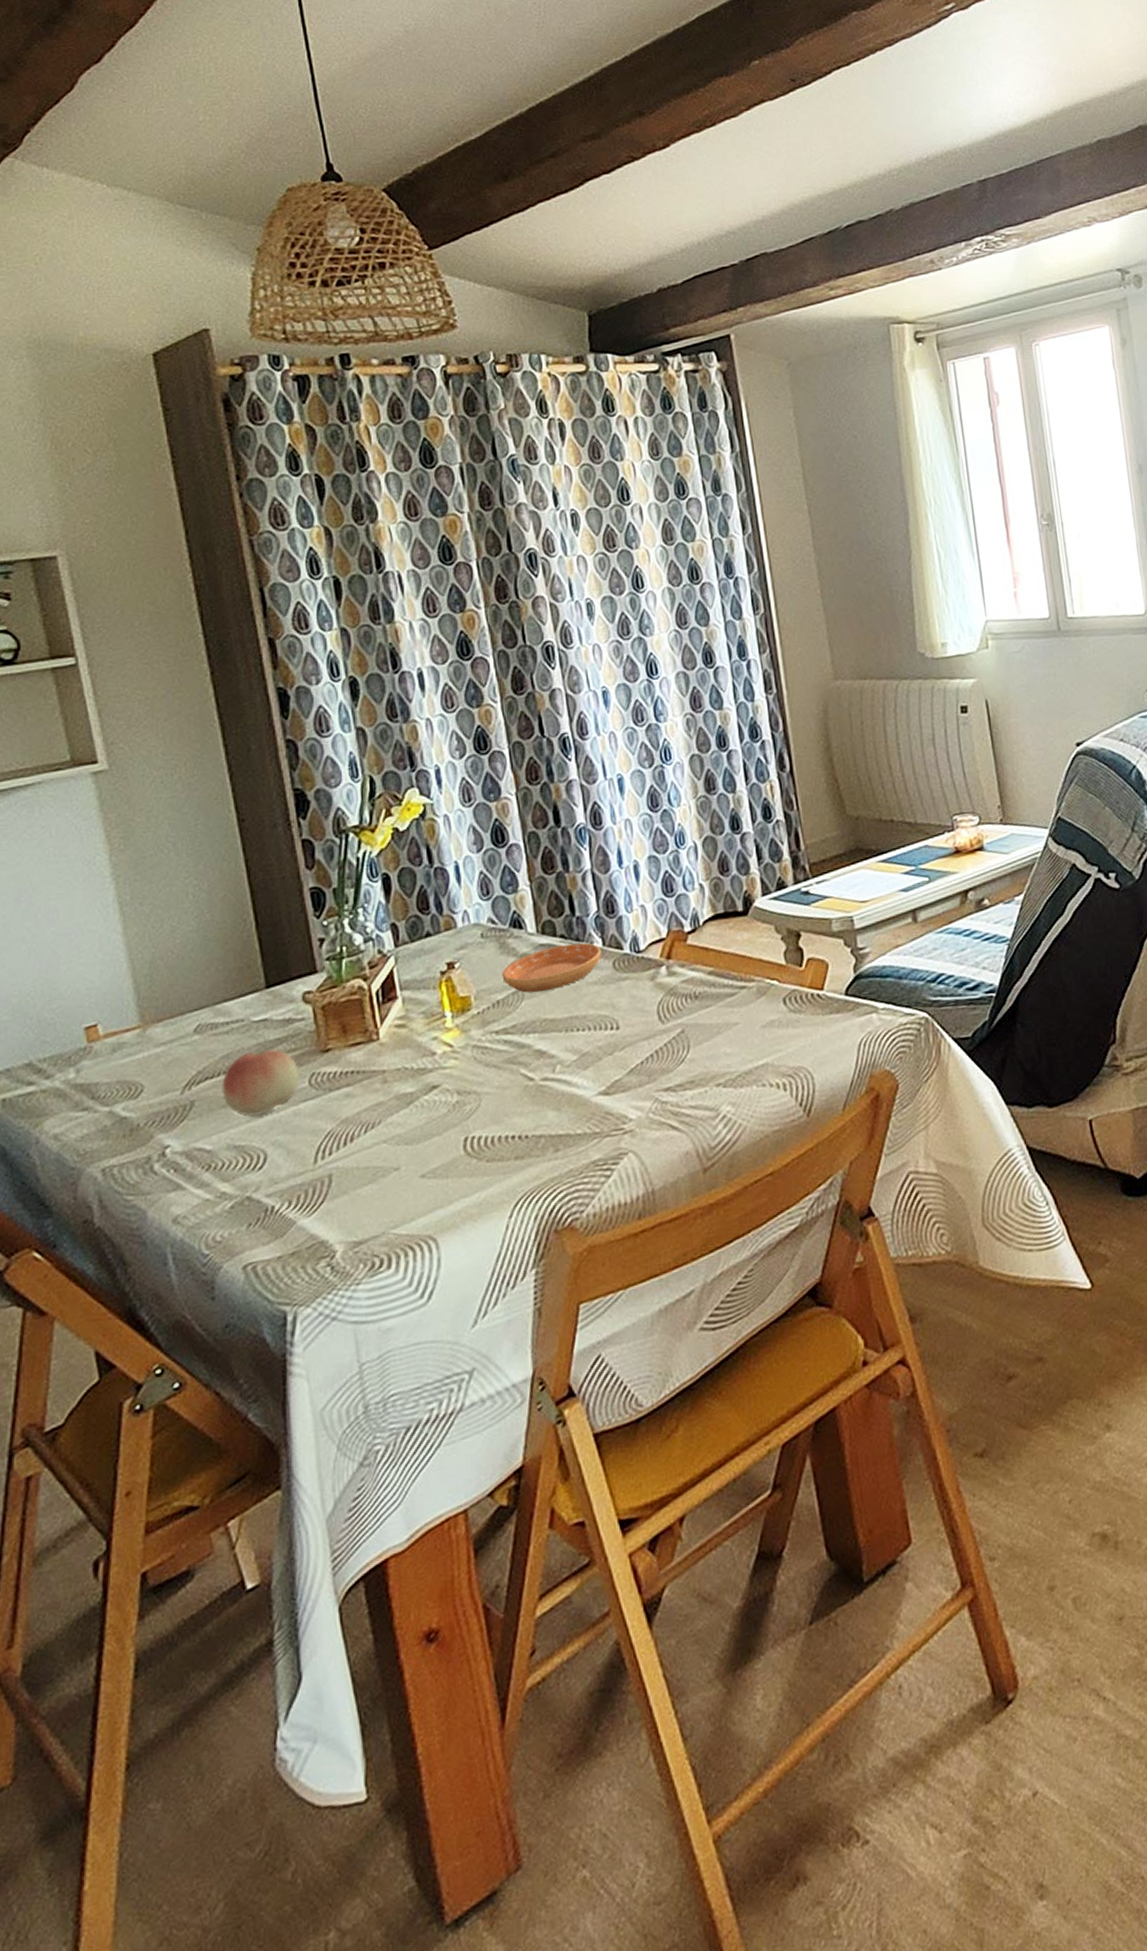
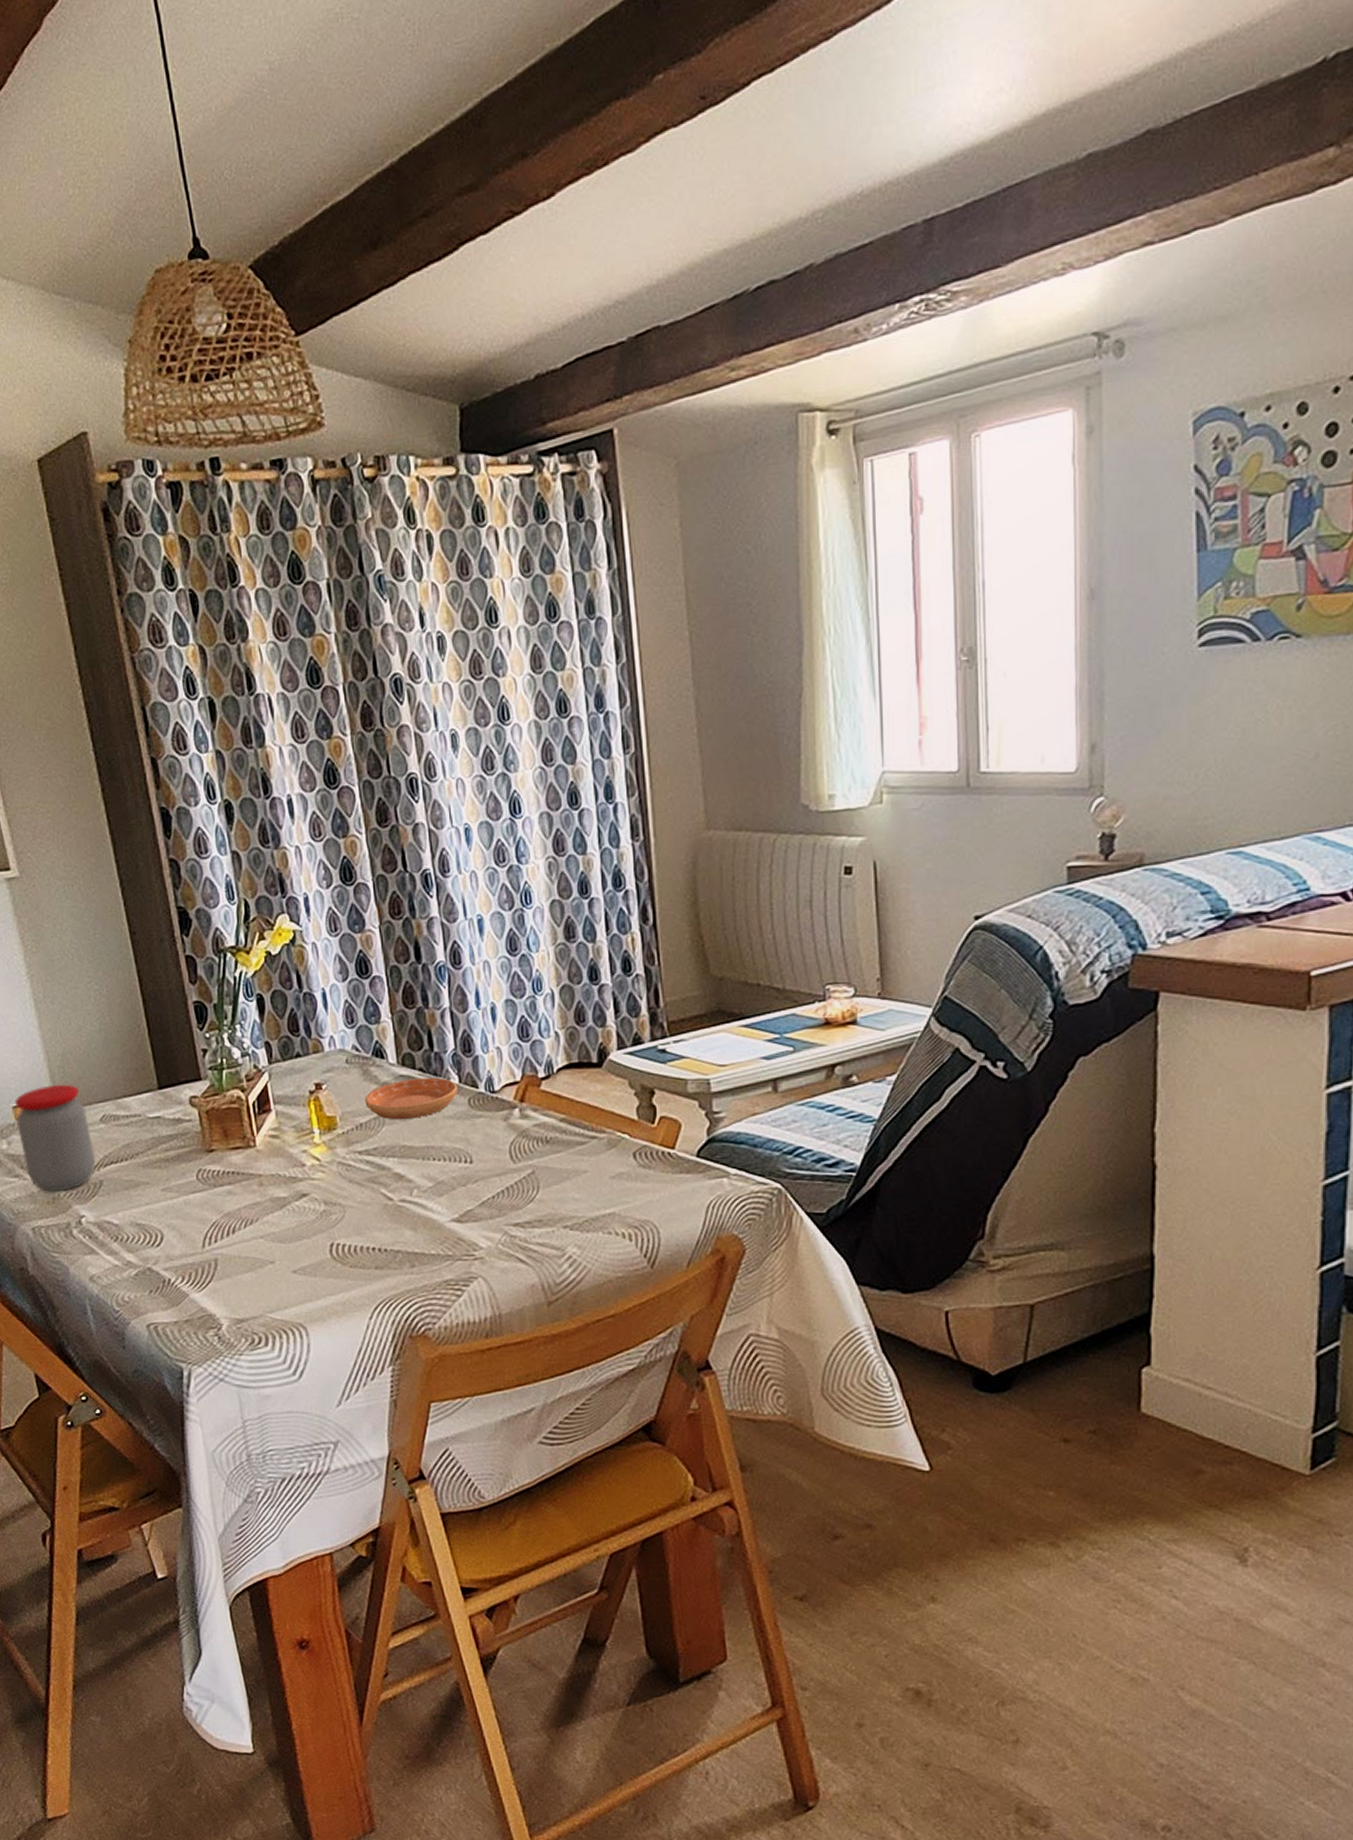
jar: none [87,993,187,1123] -> present [14,1084,96,1192]
fruit: present [221,1048,300,1118] -> none [124,1143,189,1201]

